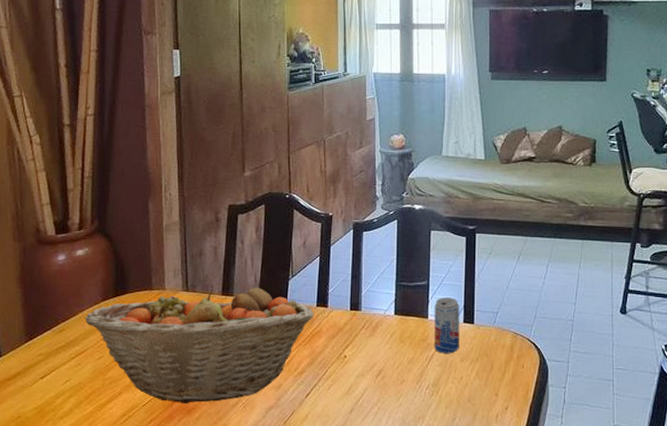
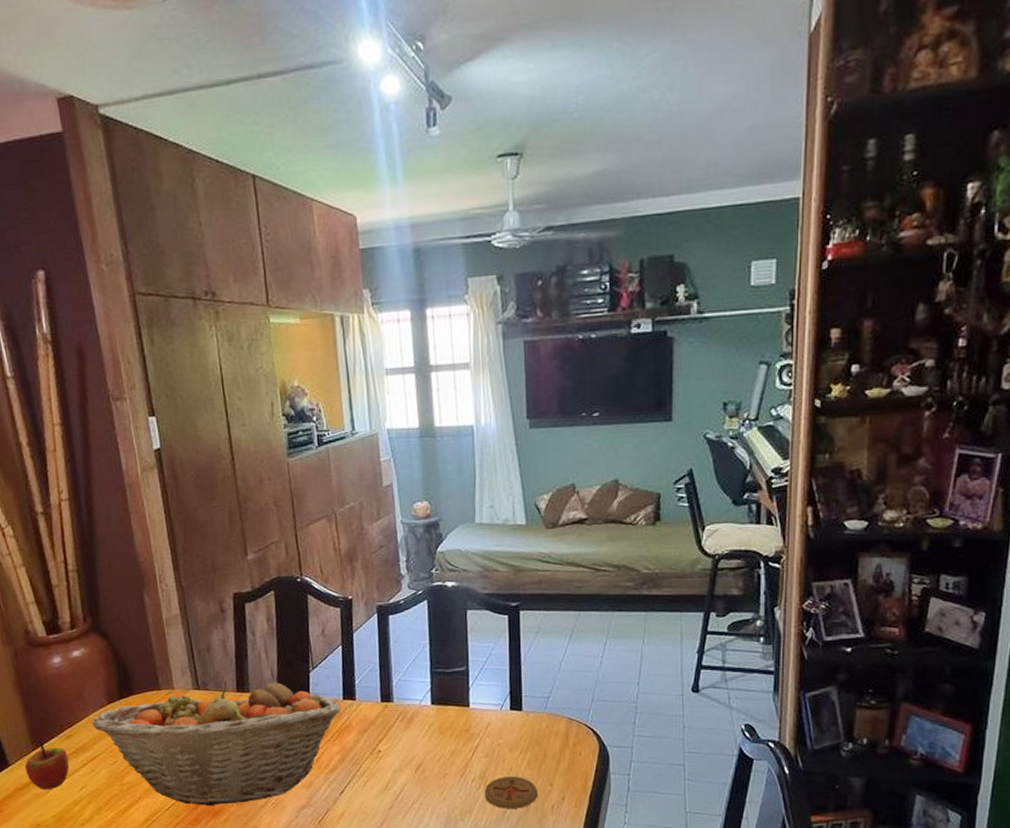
apple: none [15,333,58,382] -> present [24,740,70,790]
beverage can: present [434,297,460,354] -> none [475,683,507,744]
coaster: none [436,384,484,416] -> present [484,776,538,809]

